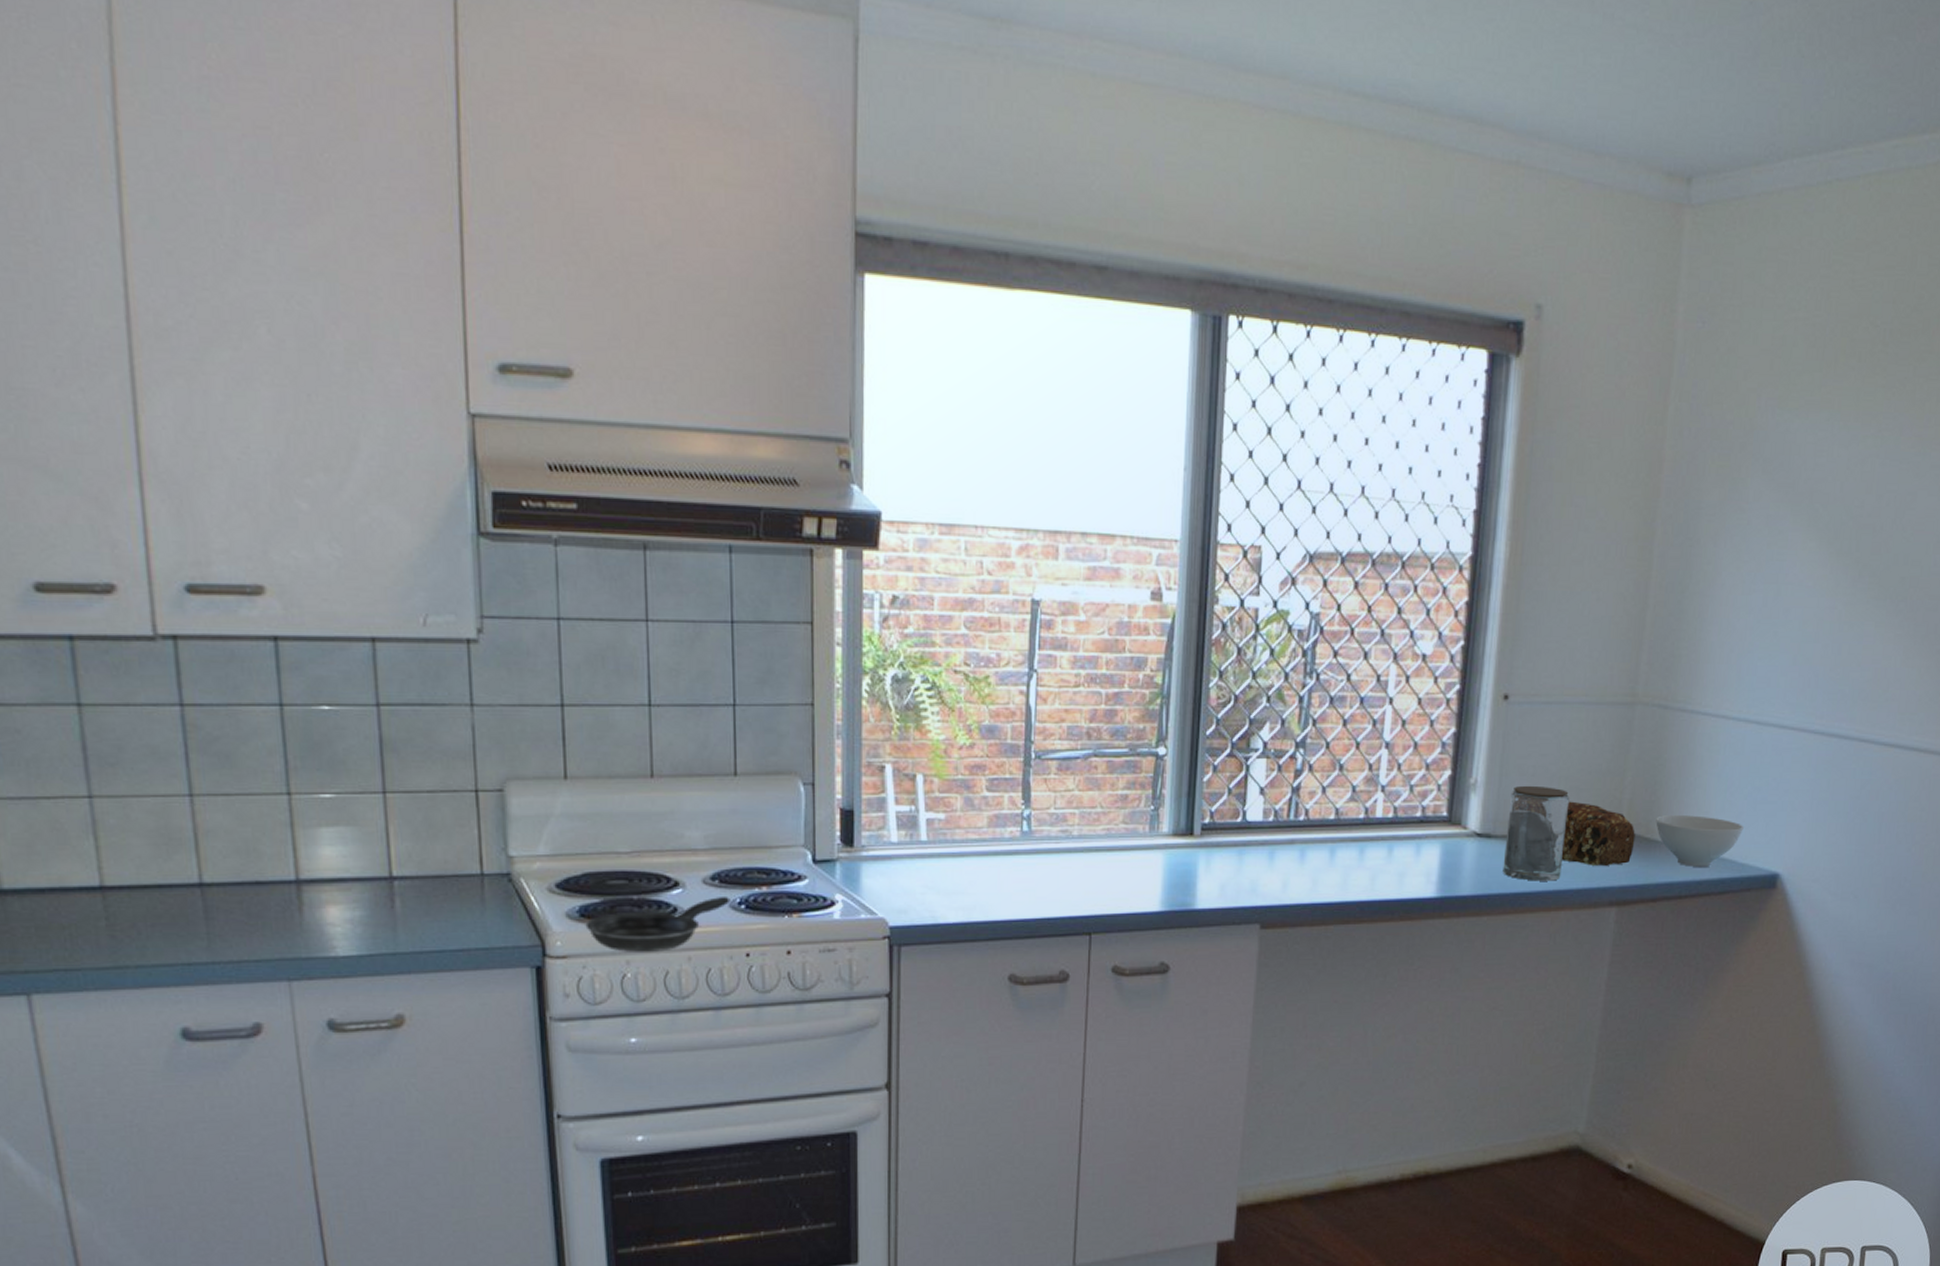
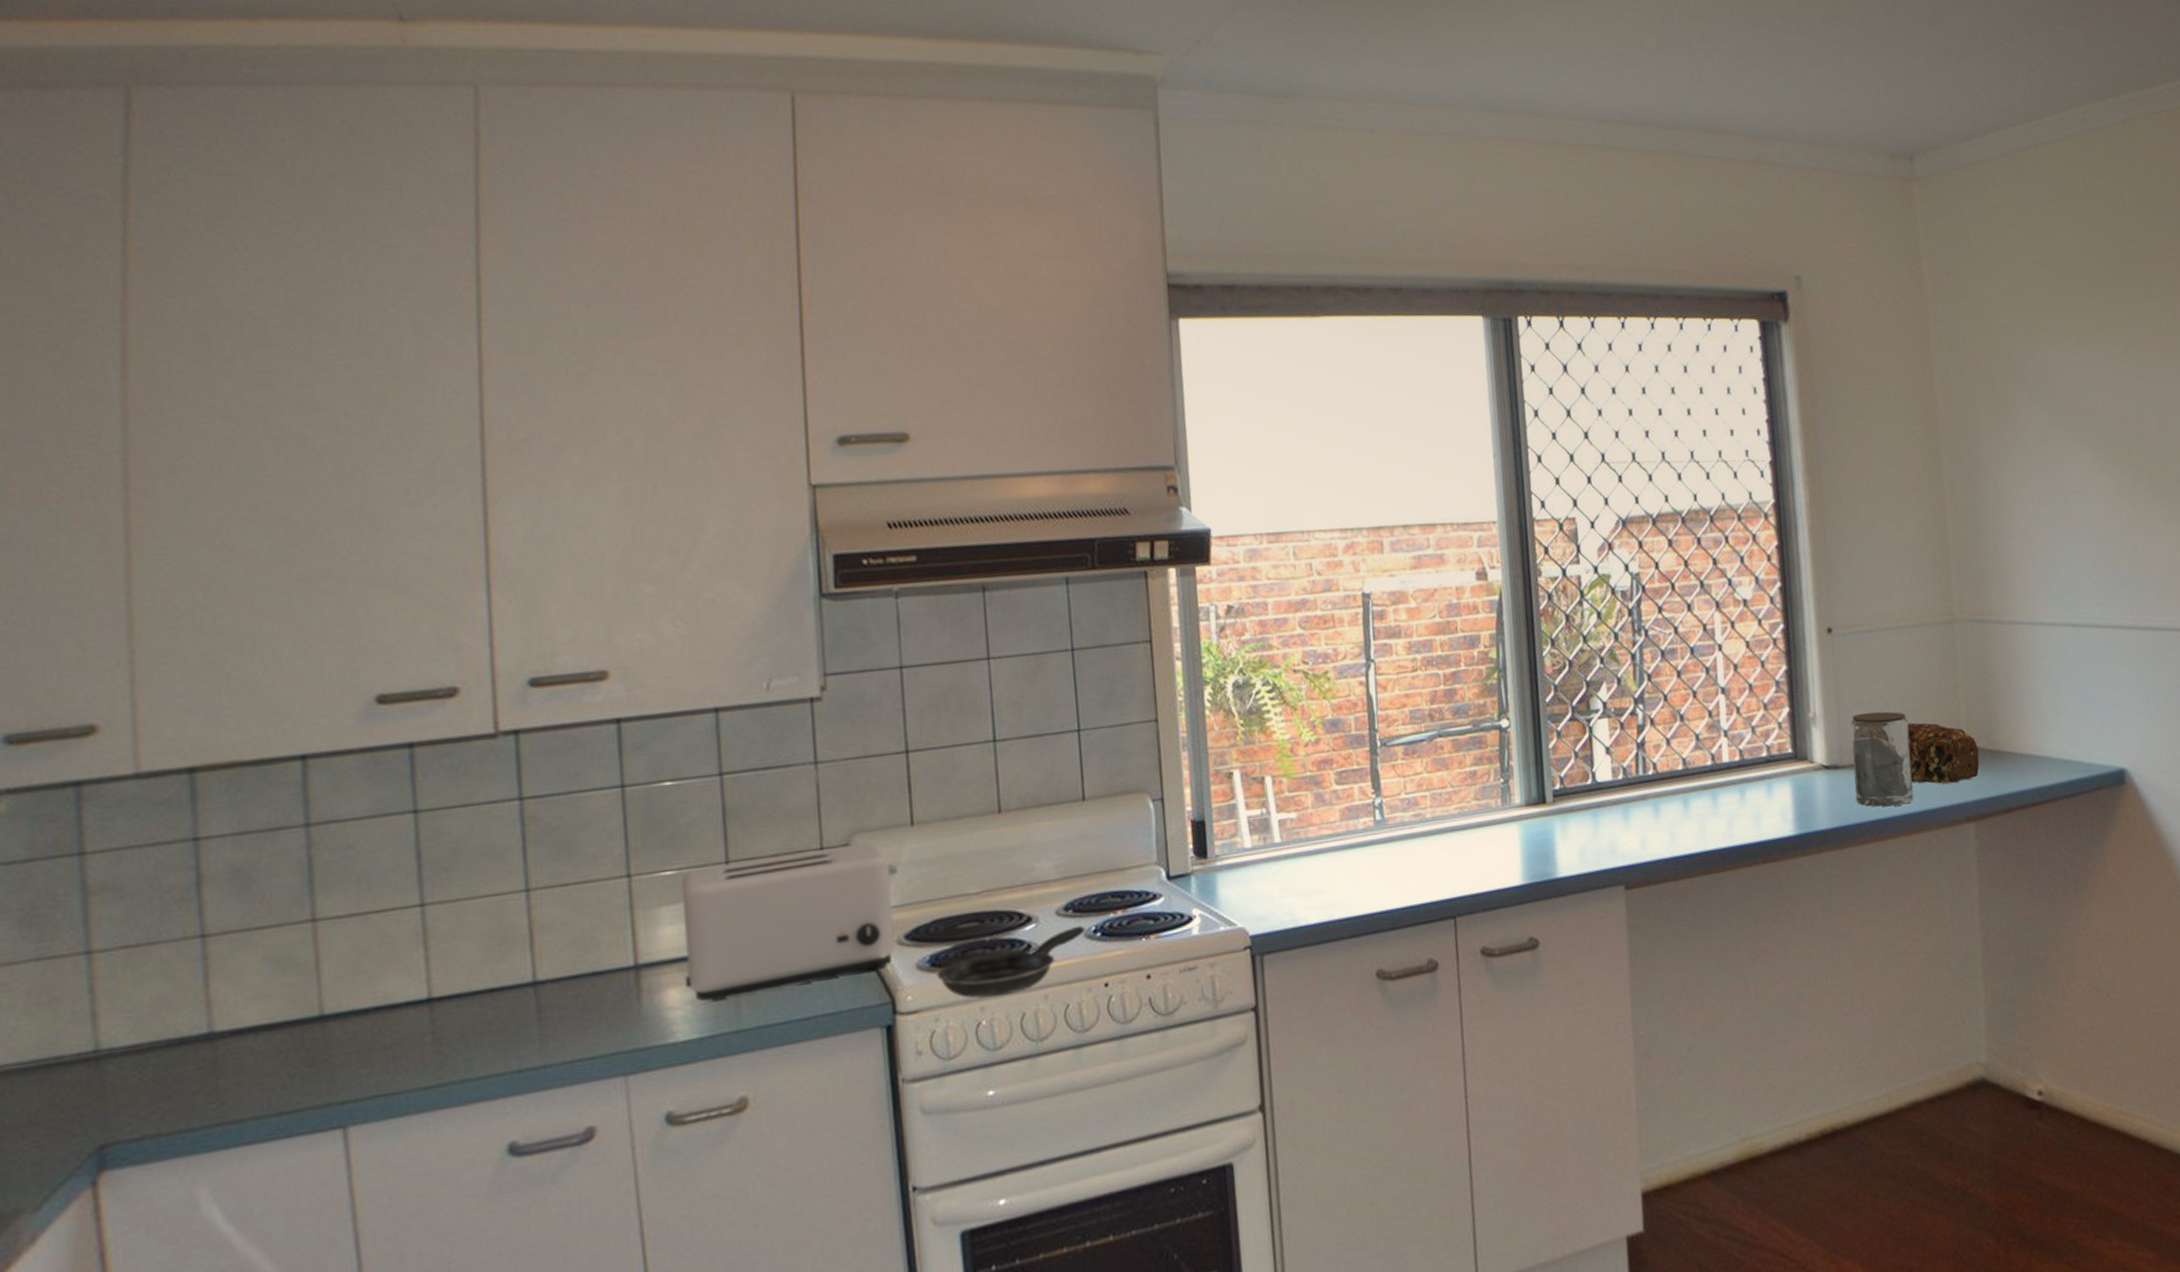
toaster: none [339,790,550,922] -> present [681,842,897,1002]
bowl: present [1656,815,1745,868] -> none [1995,721,2083,773]

